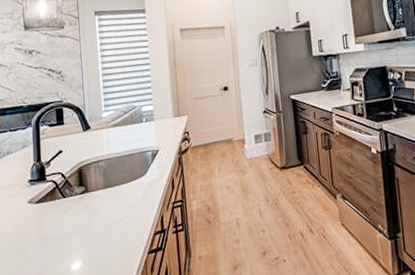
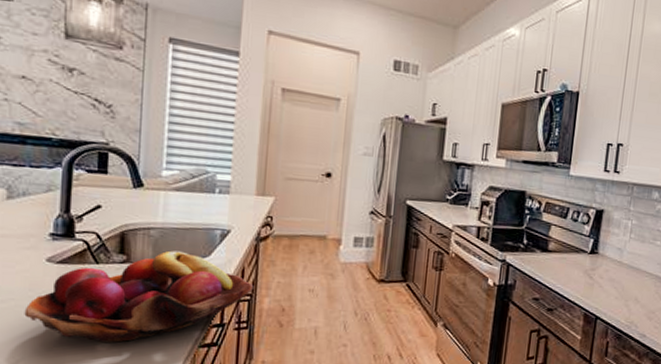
fruit basket: none [16,175,183,263] -> present [24,250,254,342]

